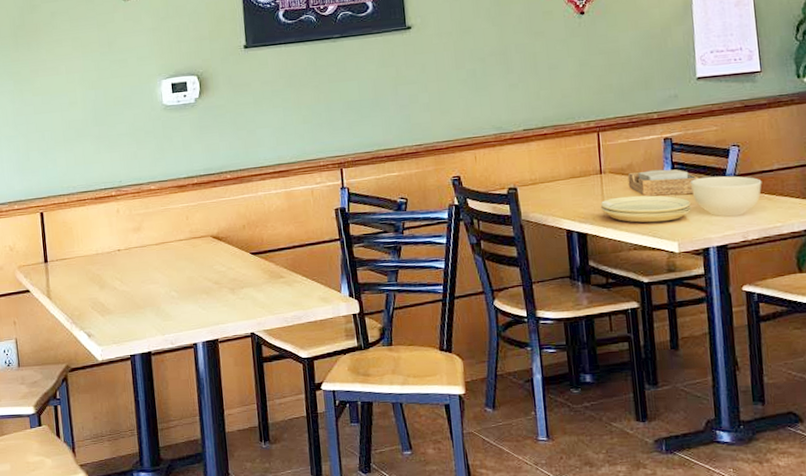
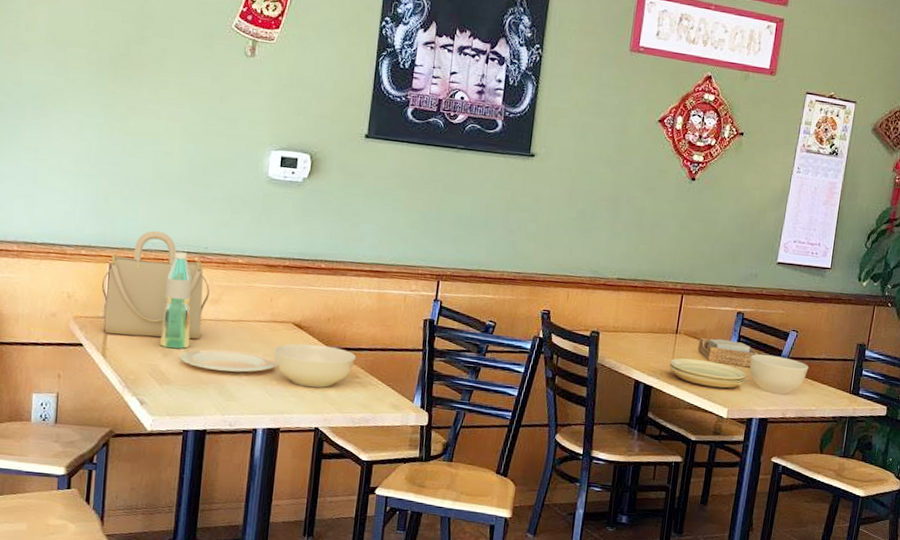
handbag: none [36,174,132,277] -> present [101,230,210,339]
water bottle: none [90,189,122,281] -> present [159,252,193,349]
plate: none [115,271,204,294] -> present [180,349,277,373]
bowl: none [198,251,277,295] -> present [273,343,357,388]

